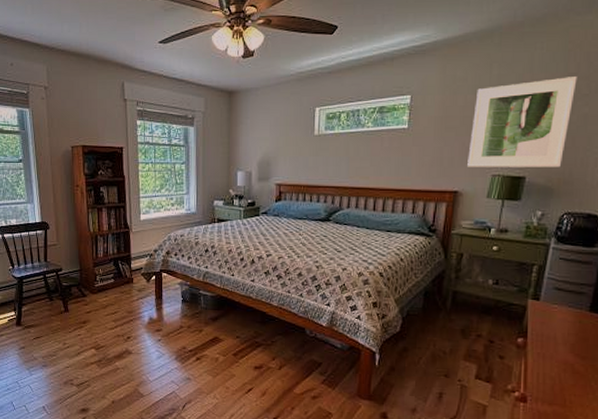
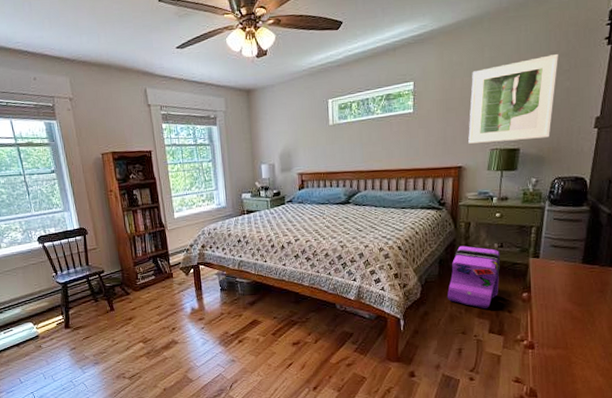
backpack: none [430,278,495,351] -> present [447,245,501,309]

